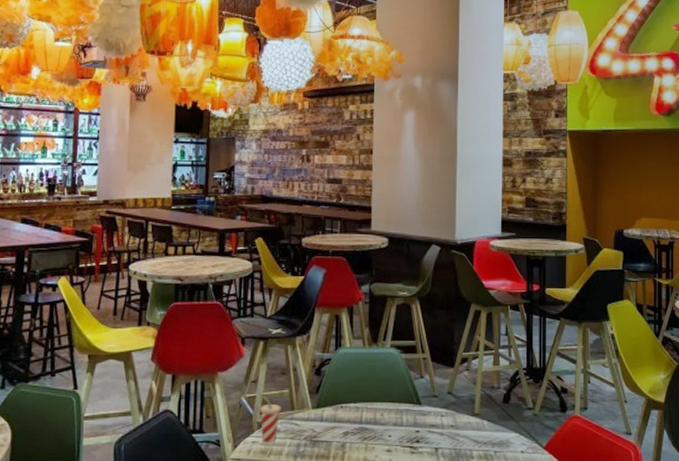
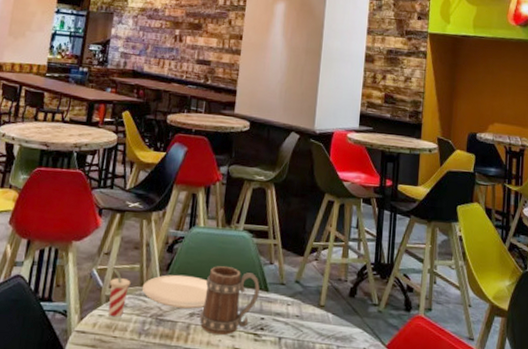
plate: none [293,396,360,428] -> present [142,274,209,309]
beer mug: none [354,384,412,451] -> present [200,266,260,336]

